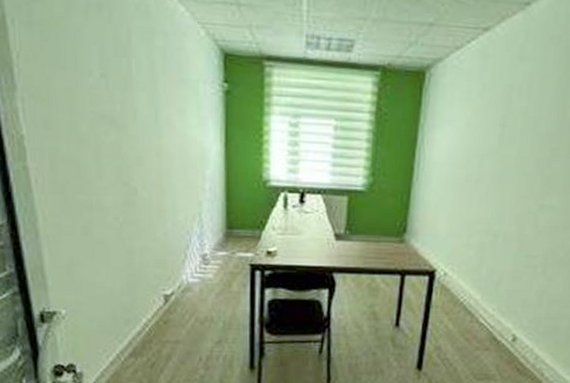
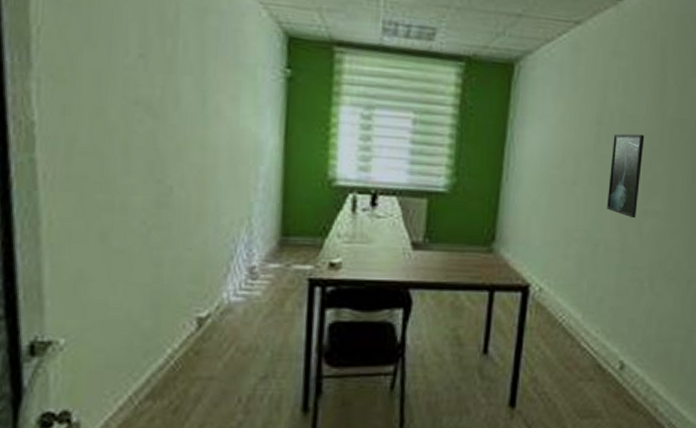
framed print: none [507,135,545,213] -> present [607,133,645,219]

